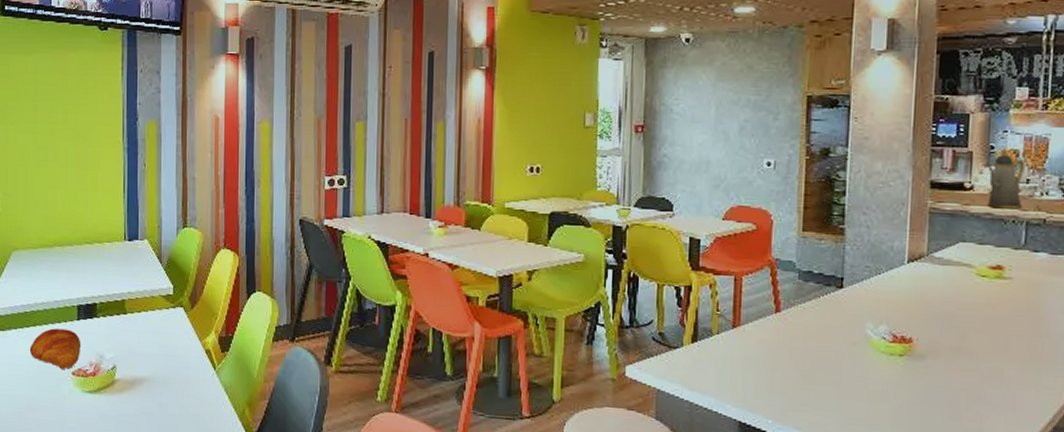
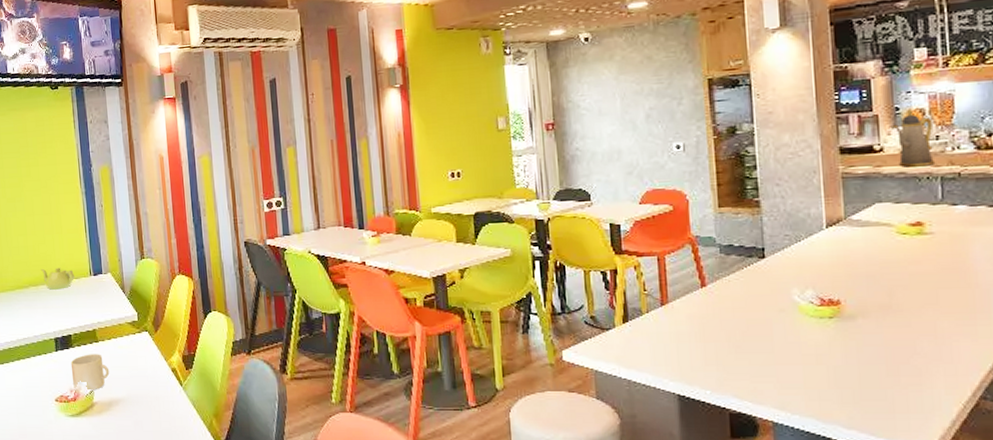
croissant: present [29,328,81,369] -> none [16,360,61,397]
teapot: none [68,227,108,253] -> present [40,267,75,290]
mug: none [93,326,136,368] -> present [70,354,110,392]

